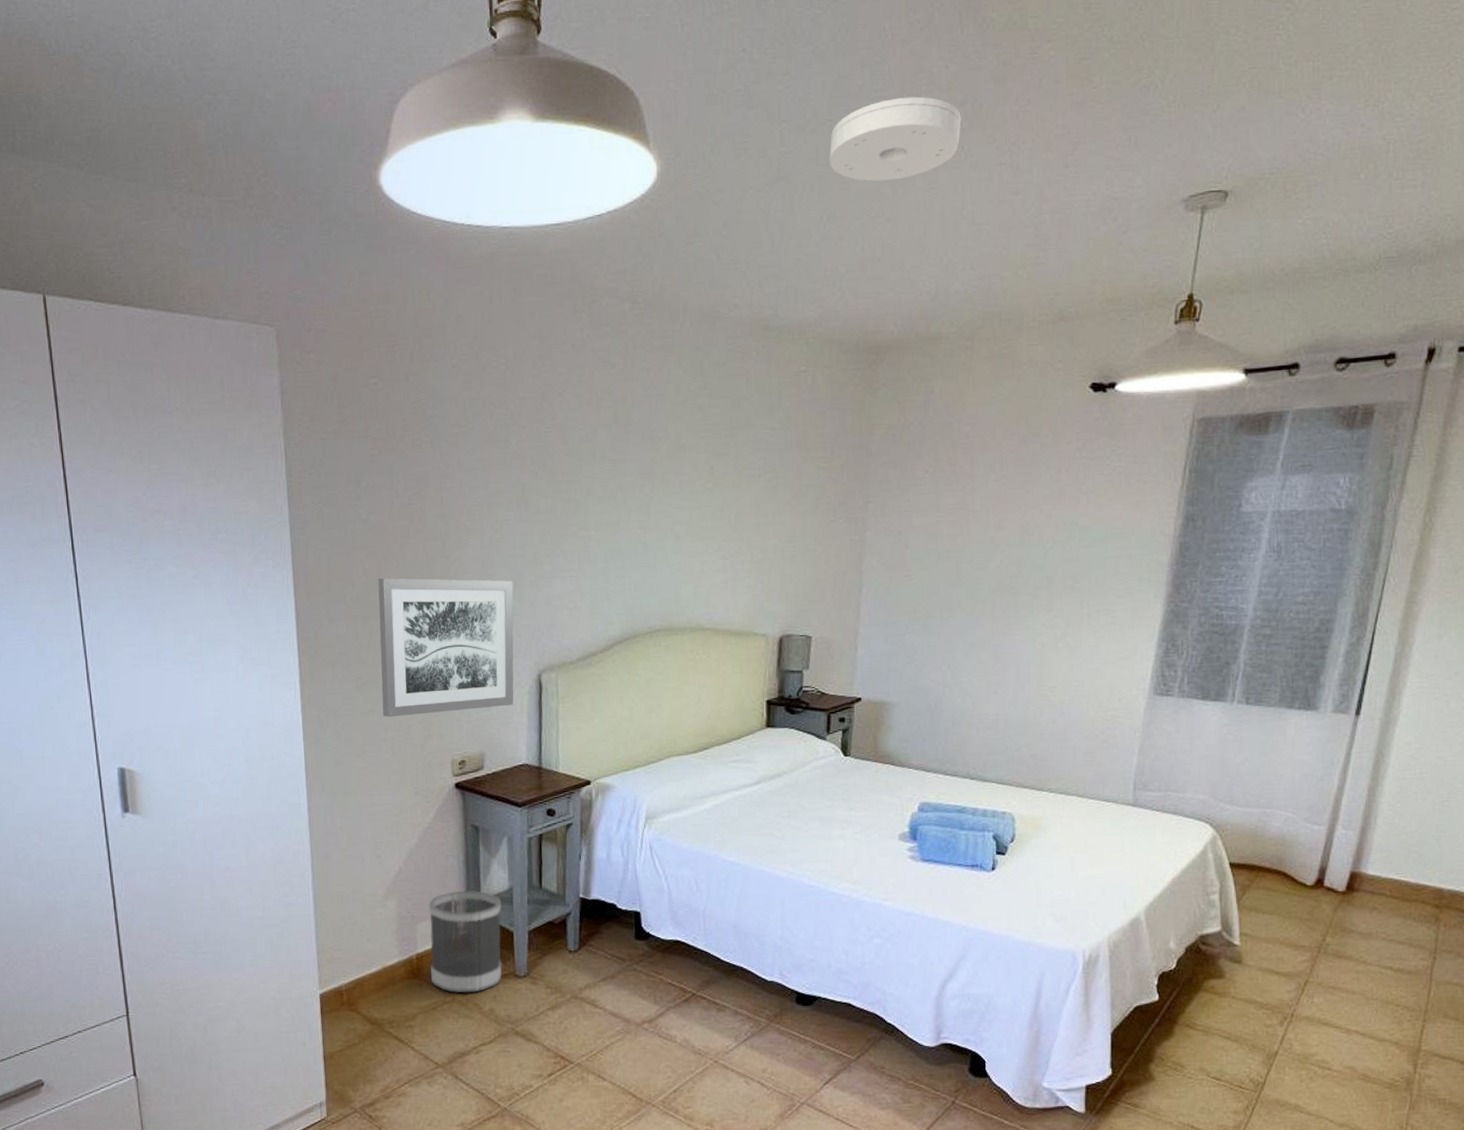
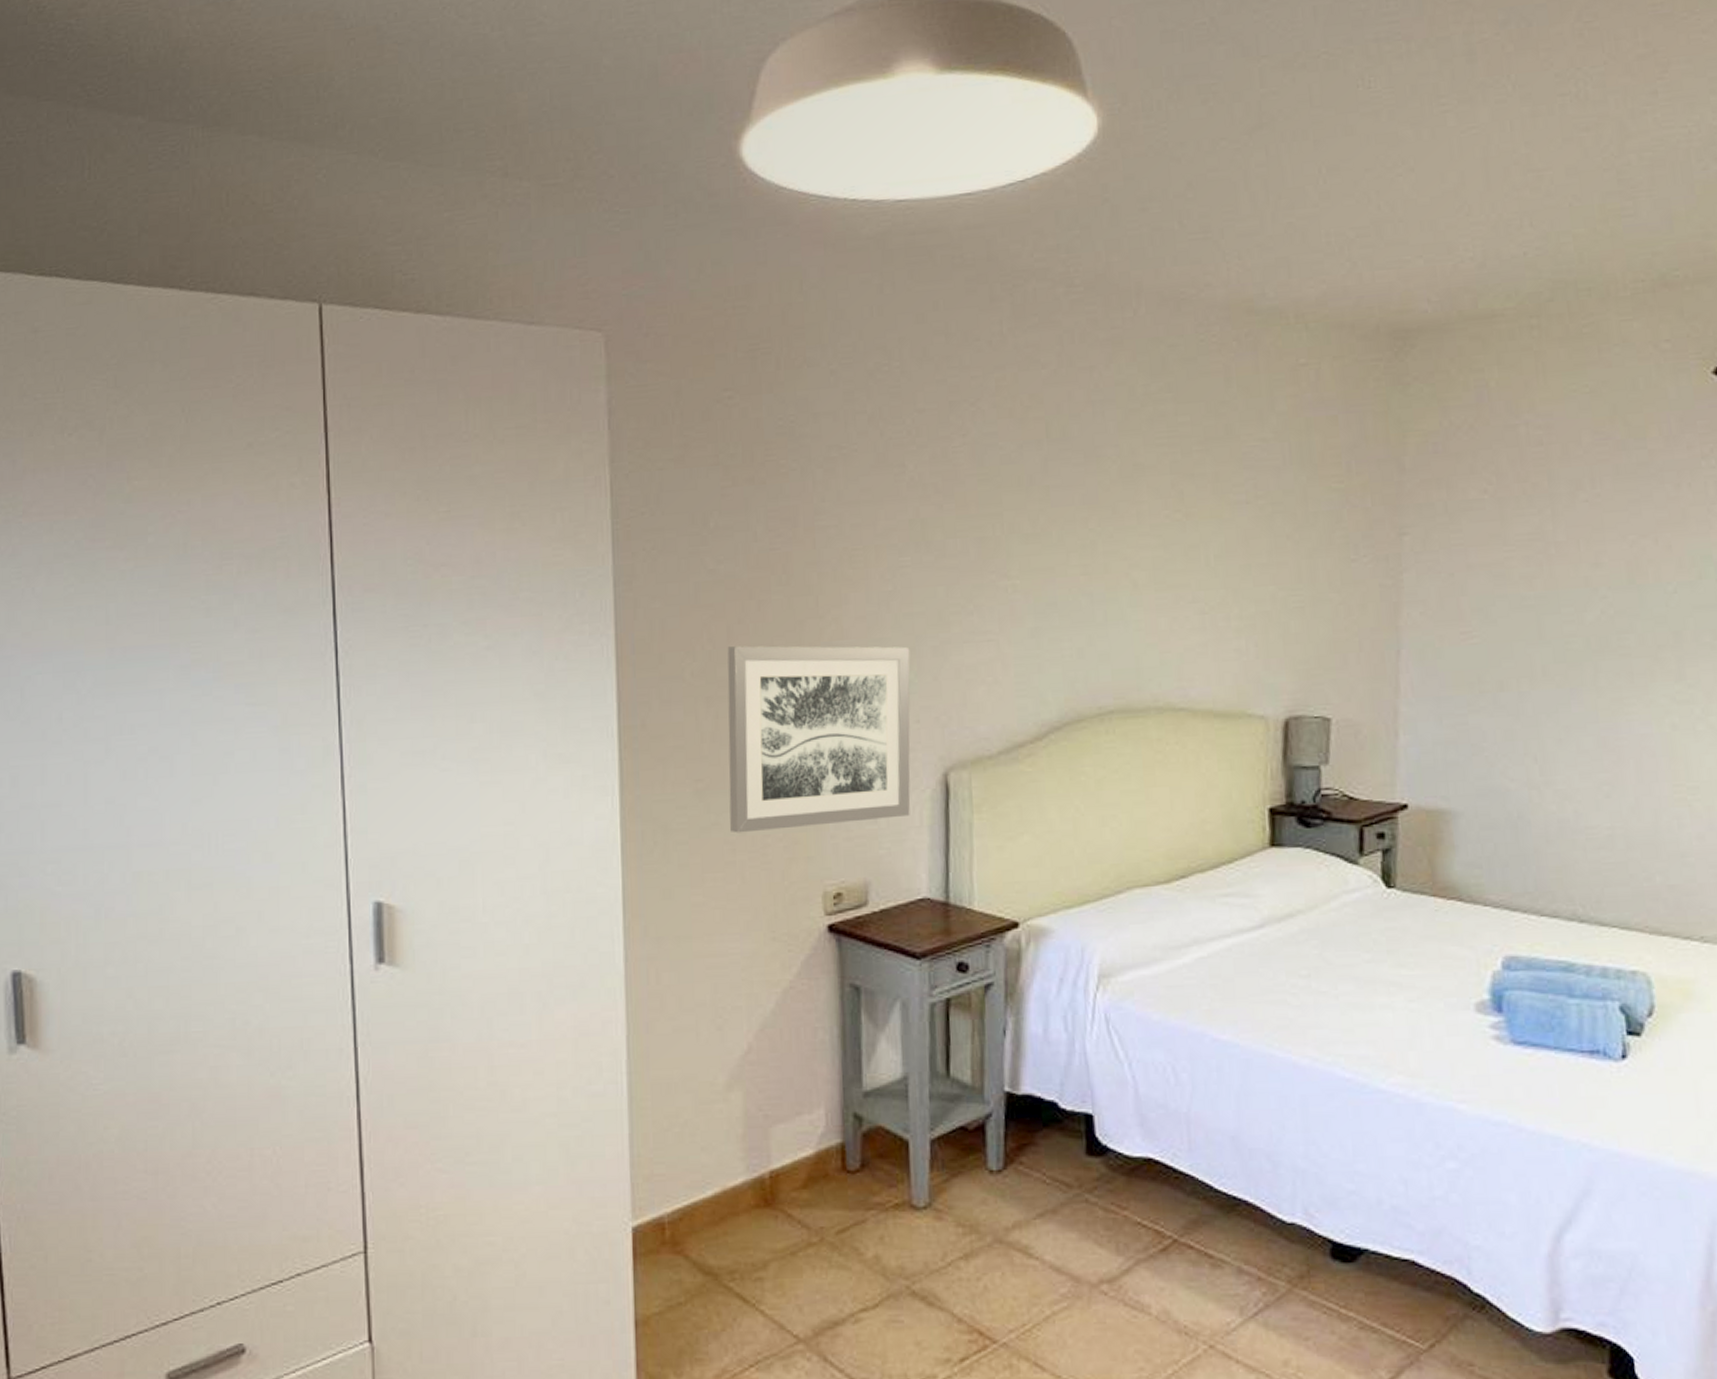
wastebasket: present [429,890,502,993] -> none [788,1078,893,1231]
smoke detector: present [829,96,961,182] -> none [1326,18,1505,124]

